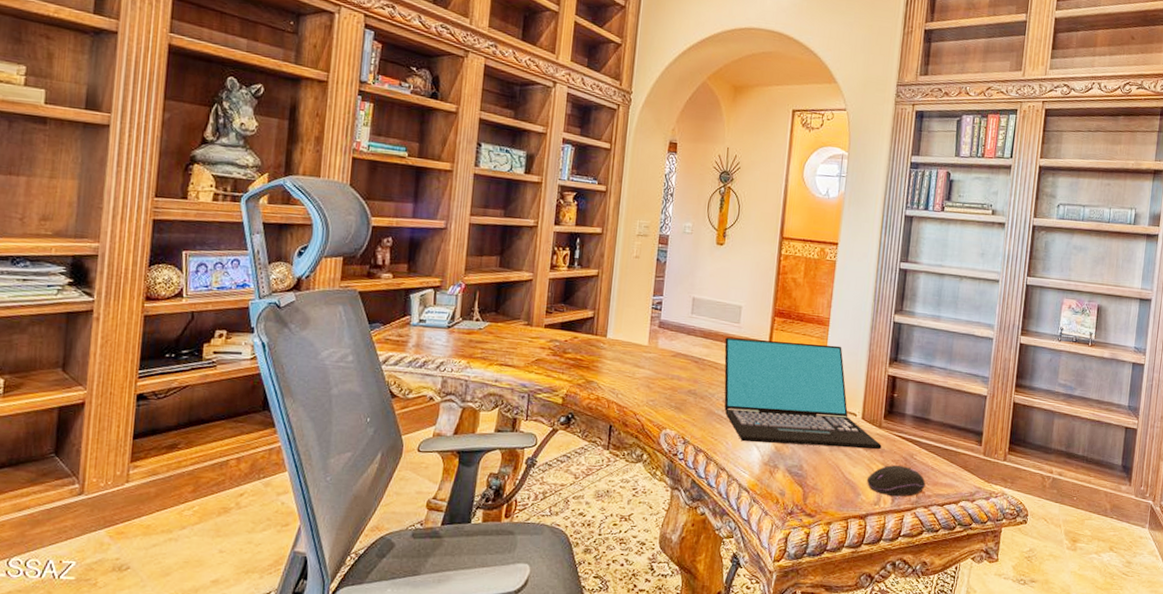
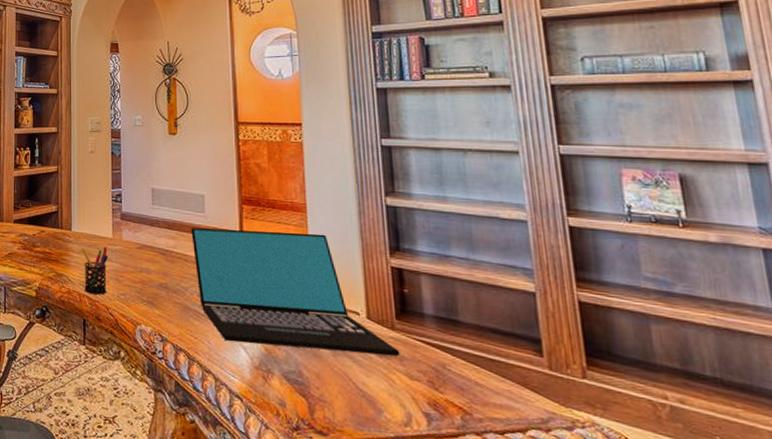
pen holder: none [614,354,642,401] -> present [82,247,108,295]
computer mouse: present [866,465,926,497] -> none [387,376,471,419]

